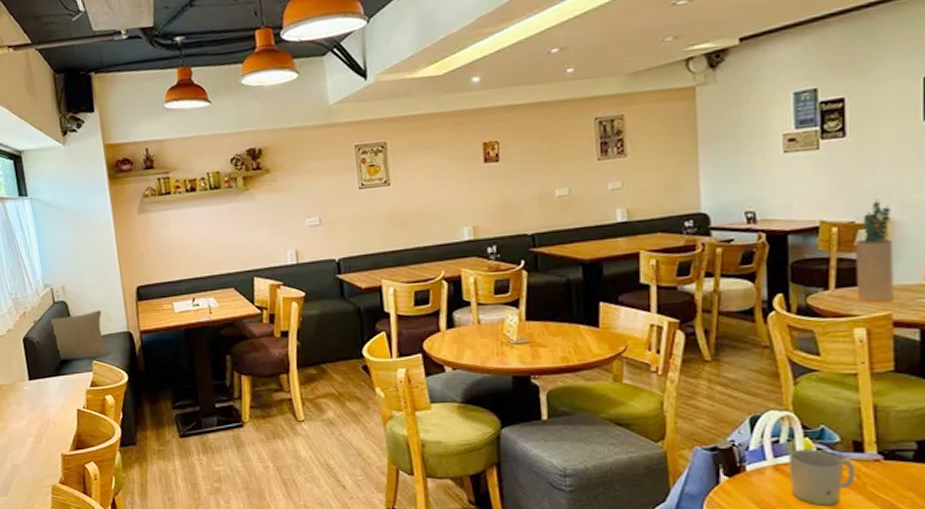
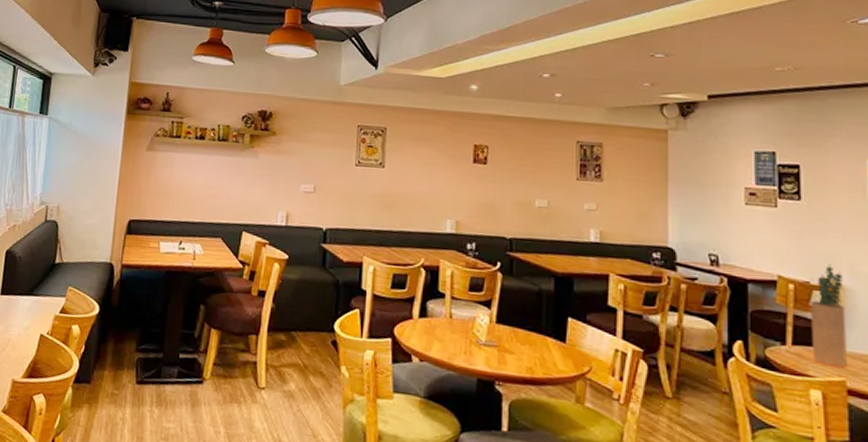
pillow: present [33,310,109,361] -> none [21,235,90,285]

